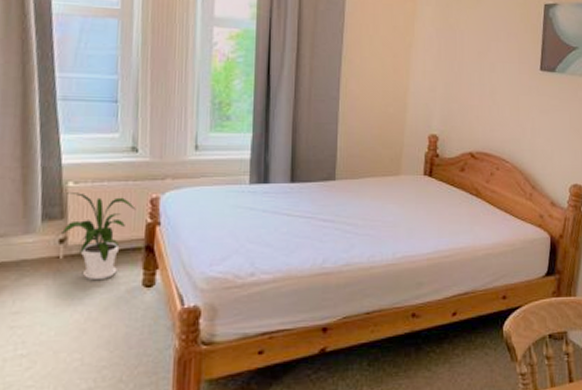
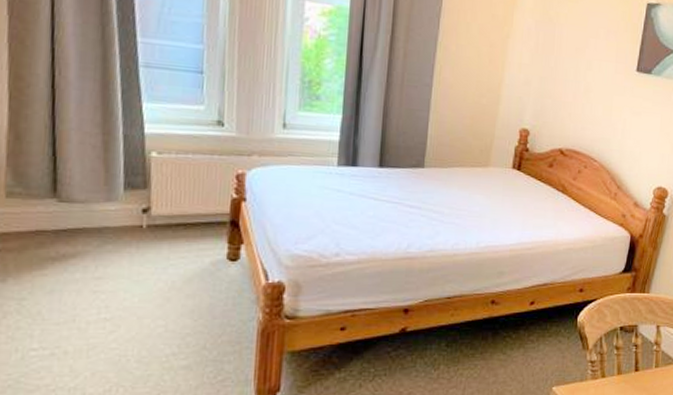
house plant: present [62,192,136,281] -> none [145,162,221,252]

